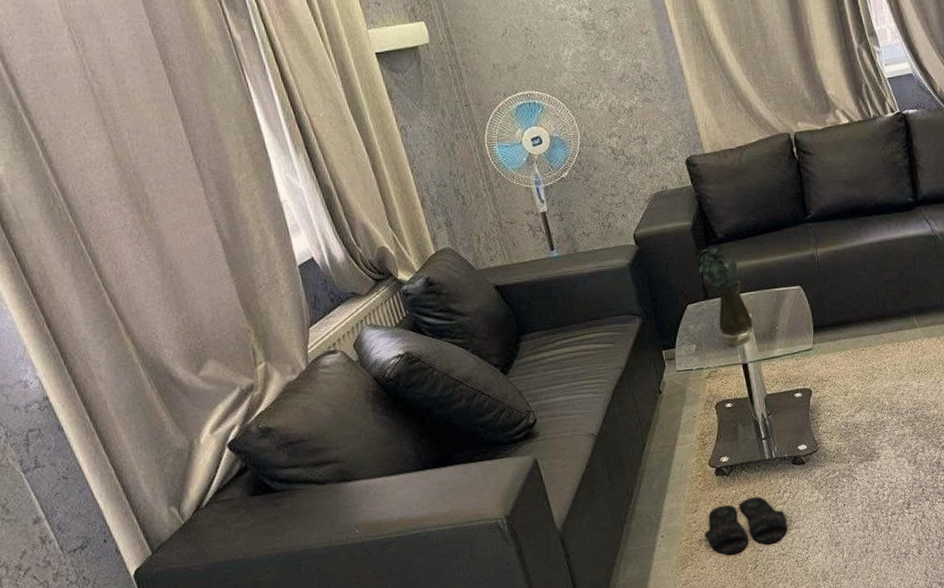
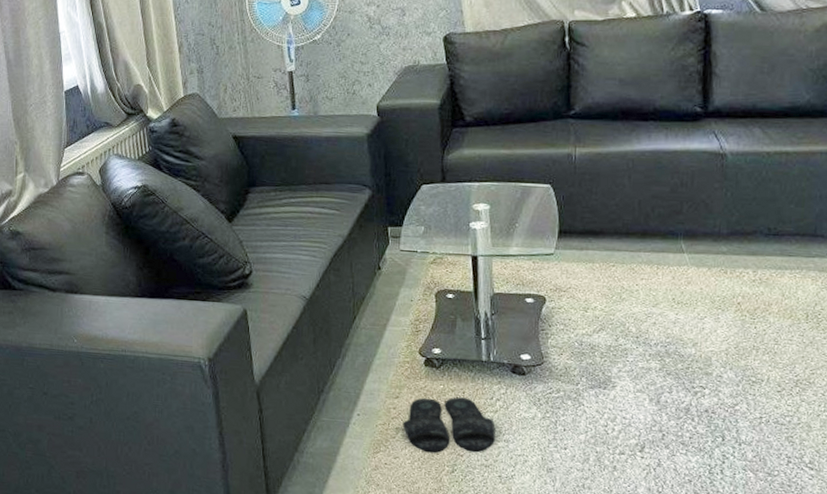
vase: present [695,245,754,347] -> none [439,127,491,237]

